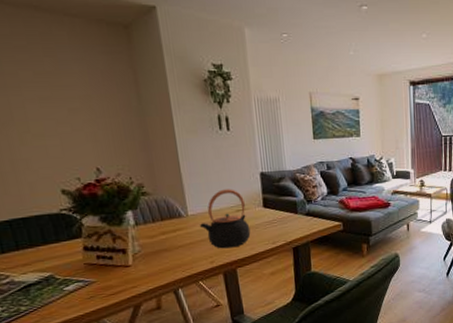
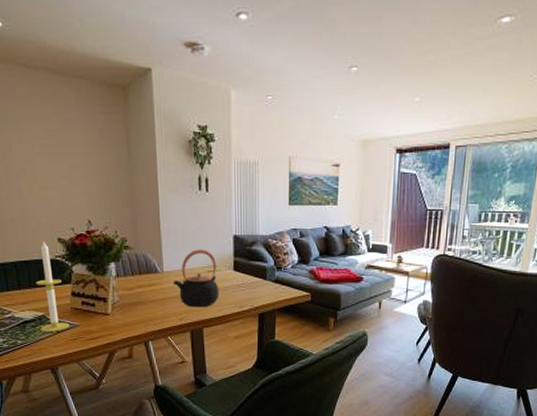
candle: none [38,194,85,294] -> present [36,241,70,332]

